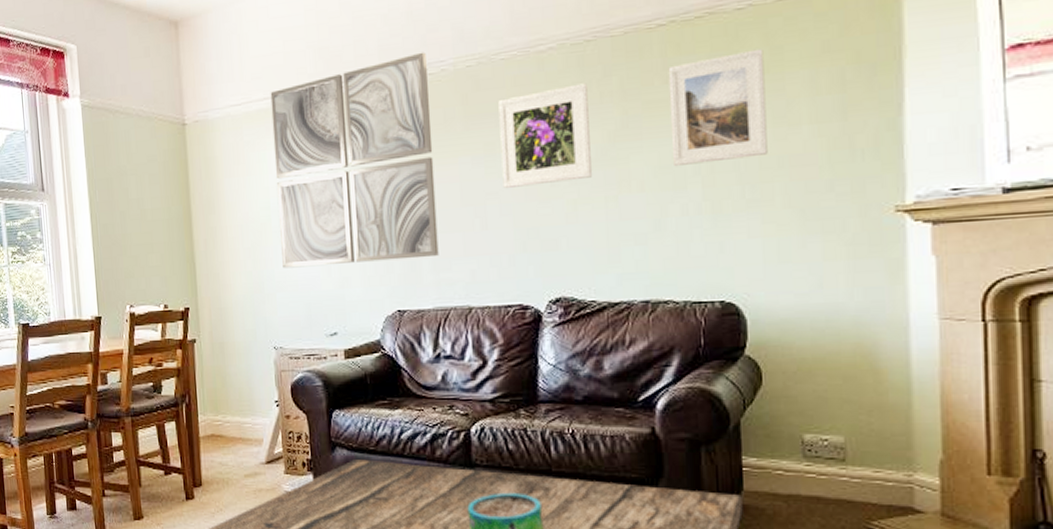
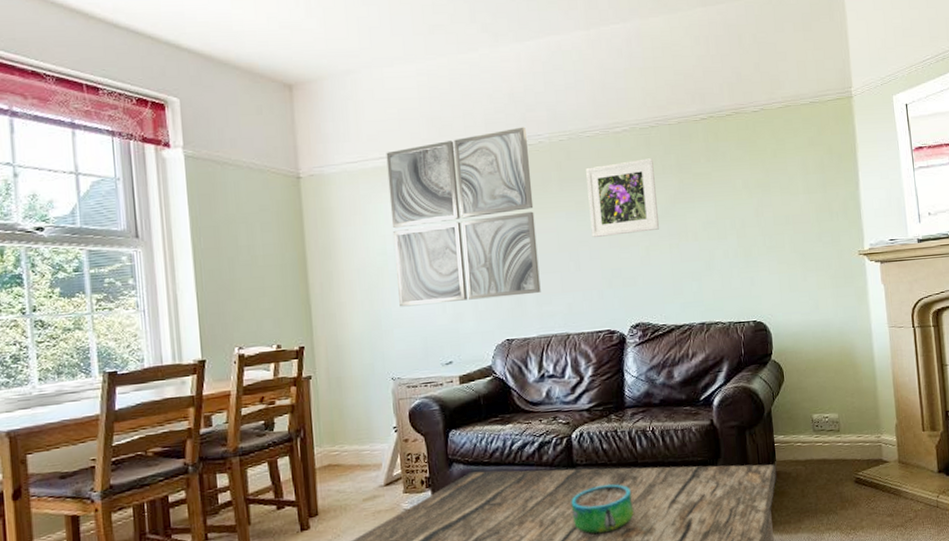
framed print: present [668,48,768,167] -> none [710,140,779,223]

